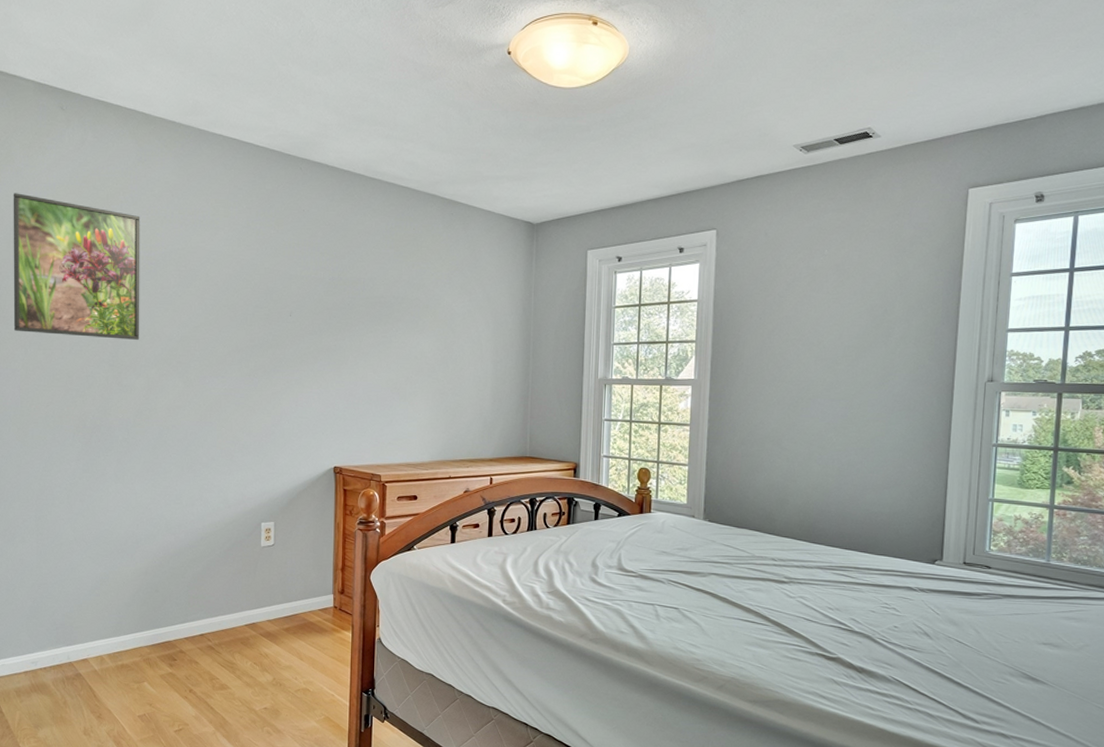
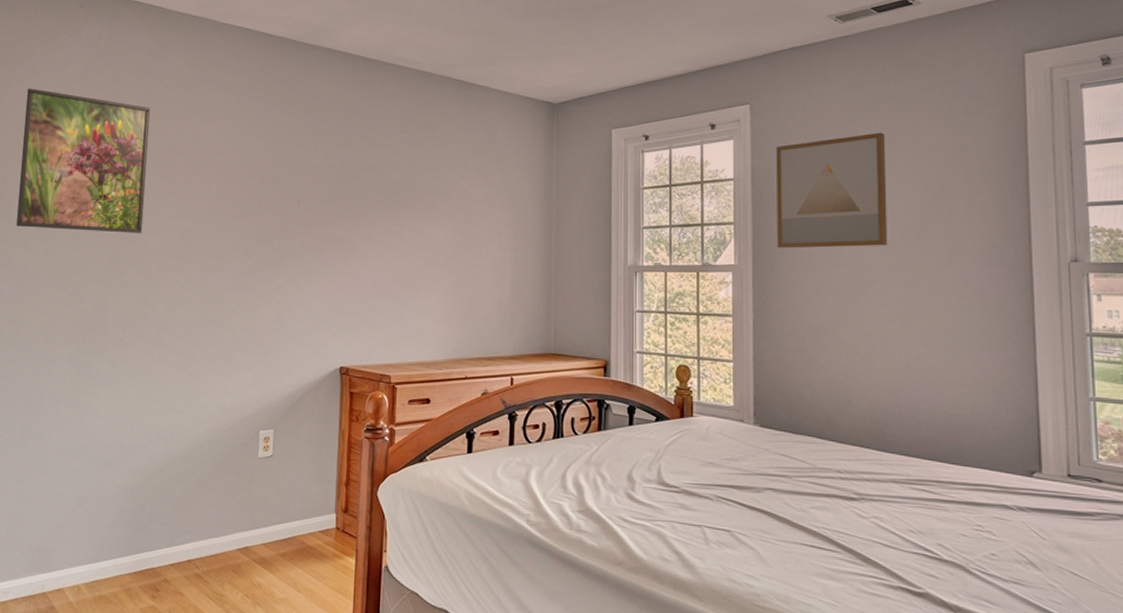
wall art: none [733,260,837,366] -> present [776,132,888,249]

